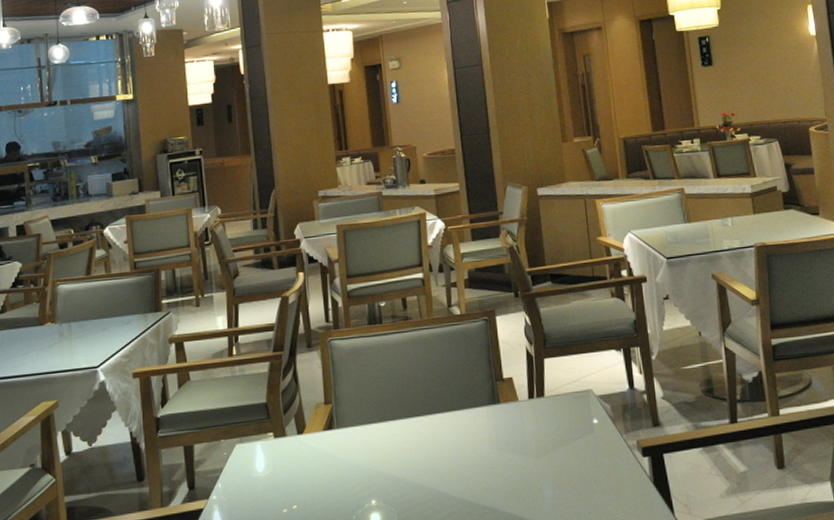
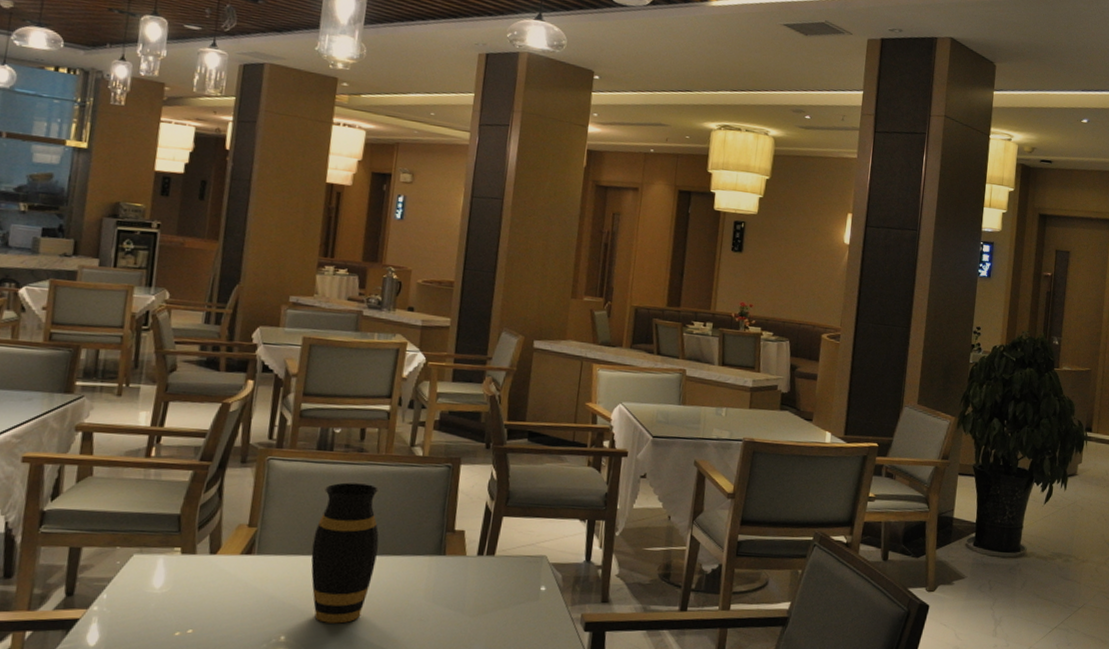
vase: none [381,348,440,483] -> present [311,482,379,624]

